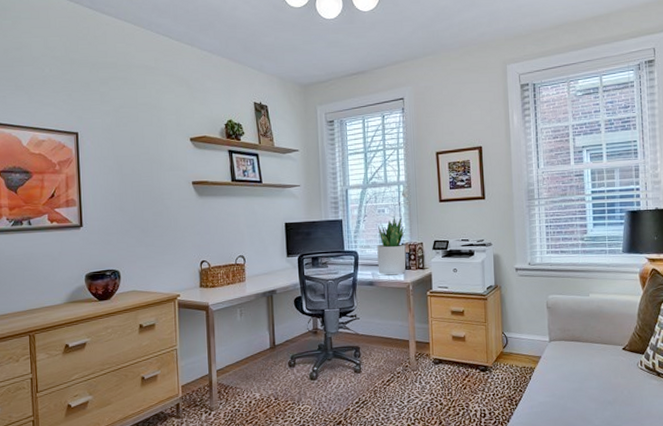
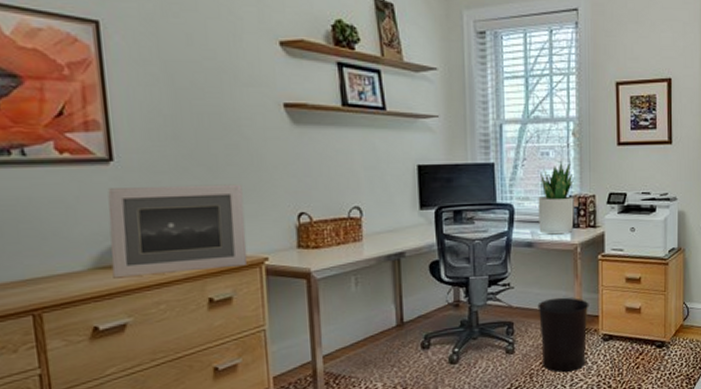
picture frame: none [78,240,166,310] -> present [107,184,248,279]
waste bin: none [379,326,421,390] -> present [537,297,589,372]

